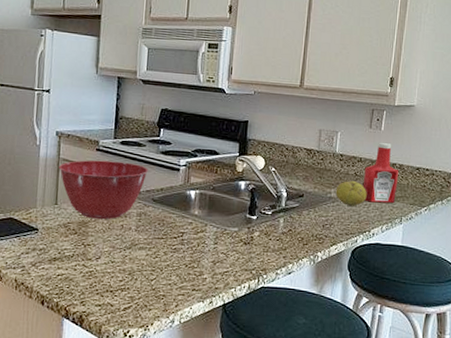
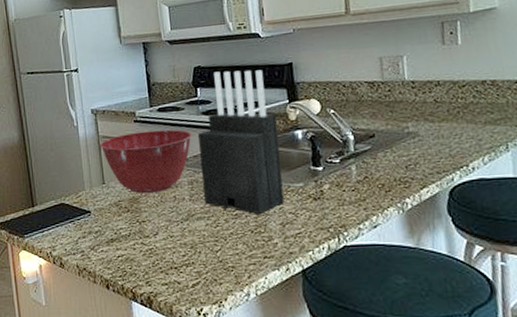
knife block: none [148,116,226,252] -> present [197,70,285,215]
fruit: present [335,180,367,207] -> none [413,108,456,140]
ketchup bottle: present [363,143,398,204] -> none [446,58,495,132]

